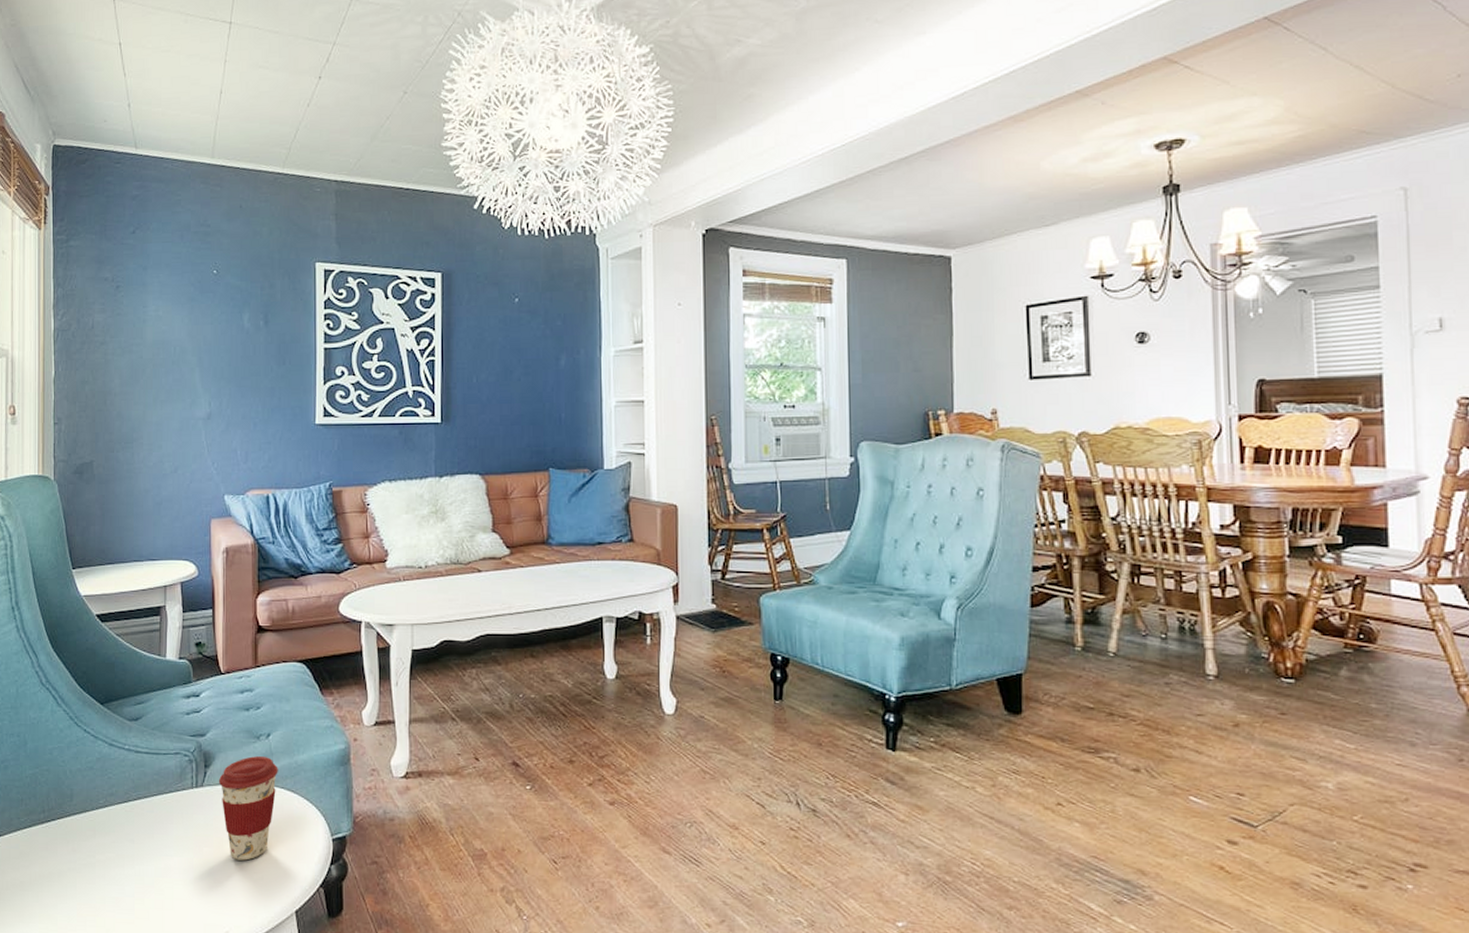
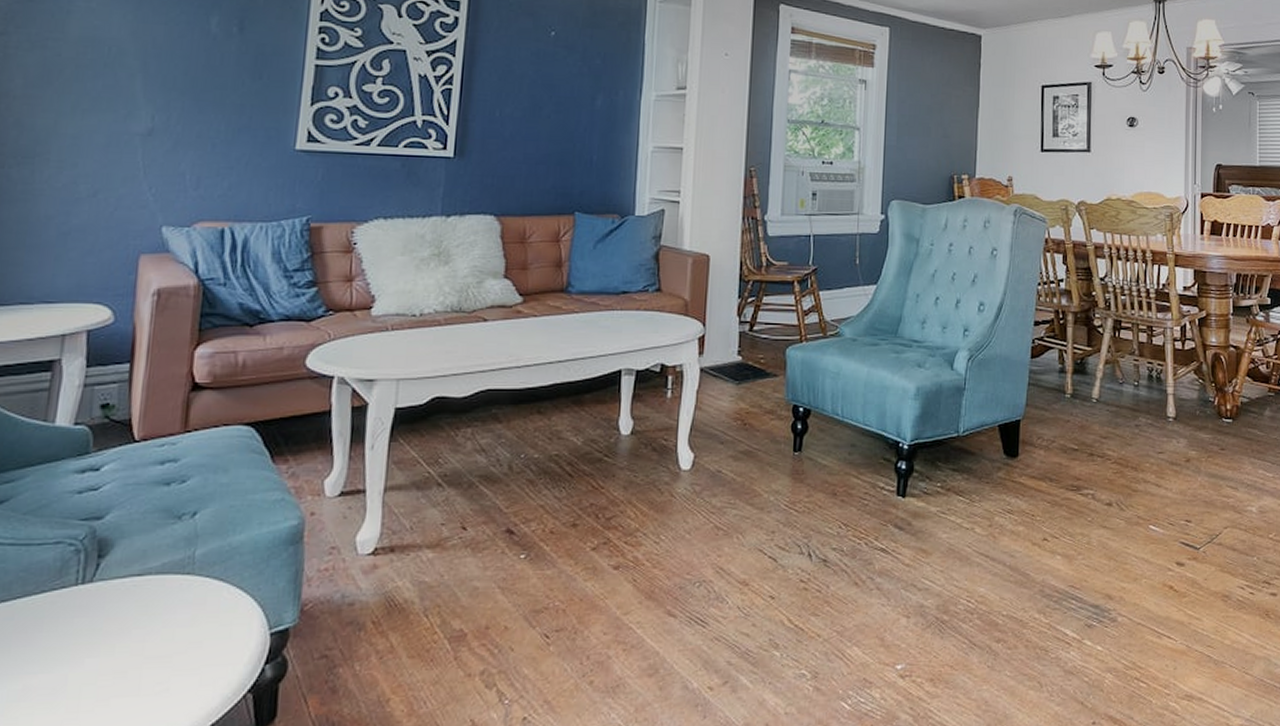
coffee cup: present [218,756,278,861] -> none [116,540,204,670]

